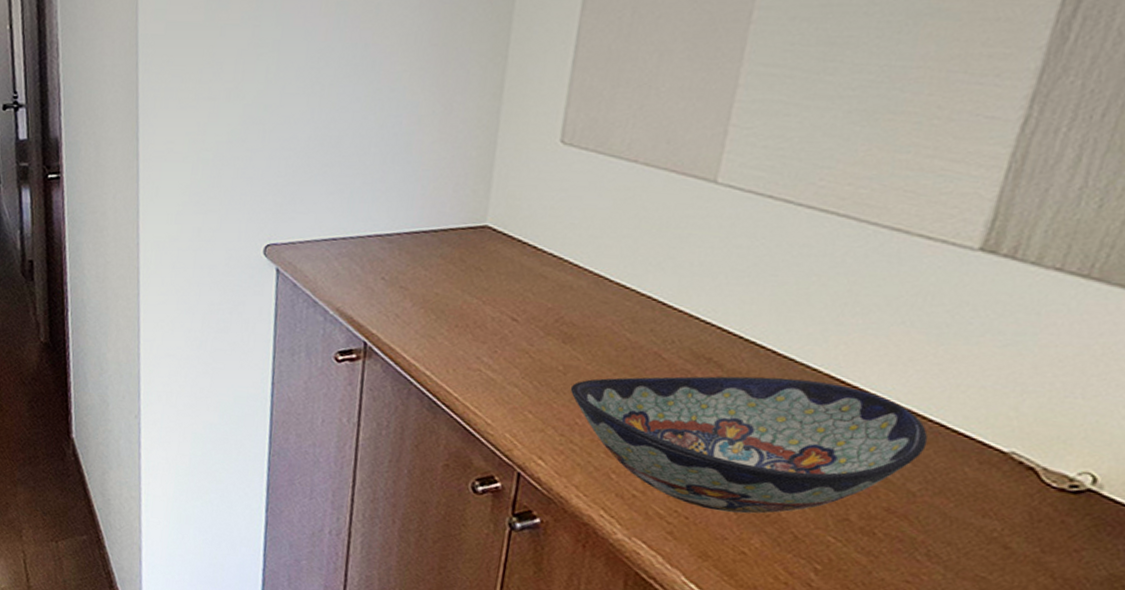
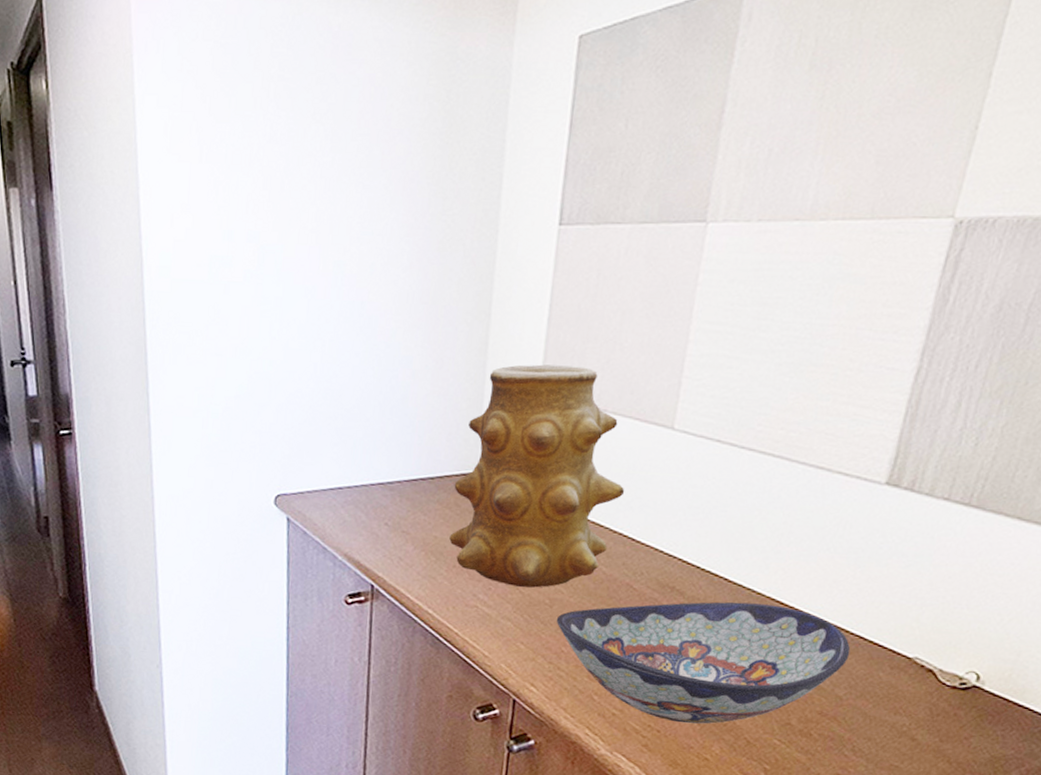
vase: none [452,110,656,353] -> present [449,364,625,588]

